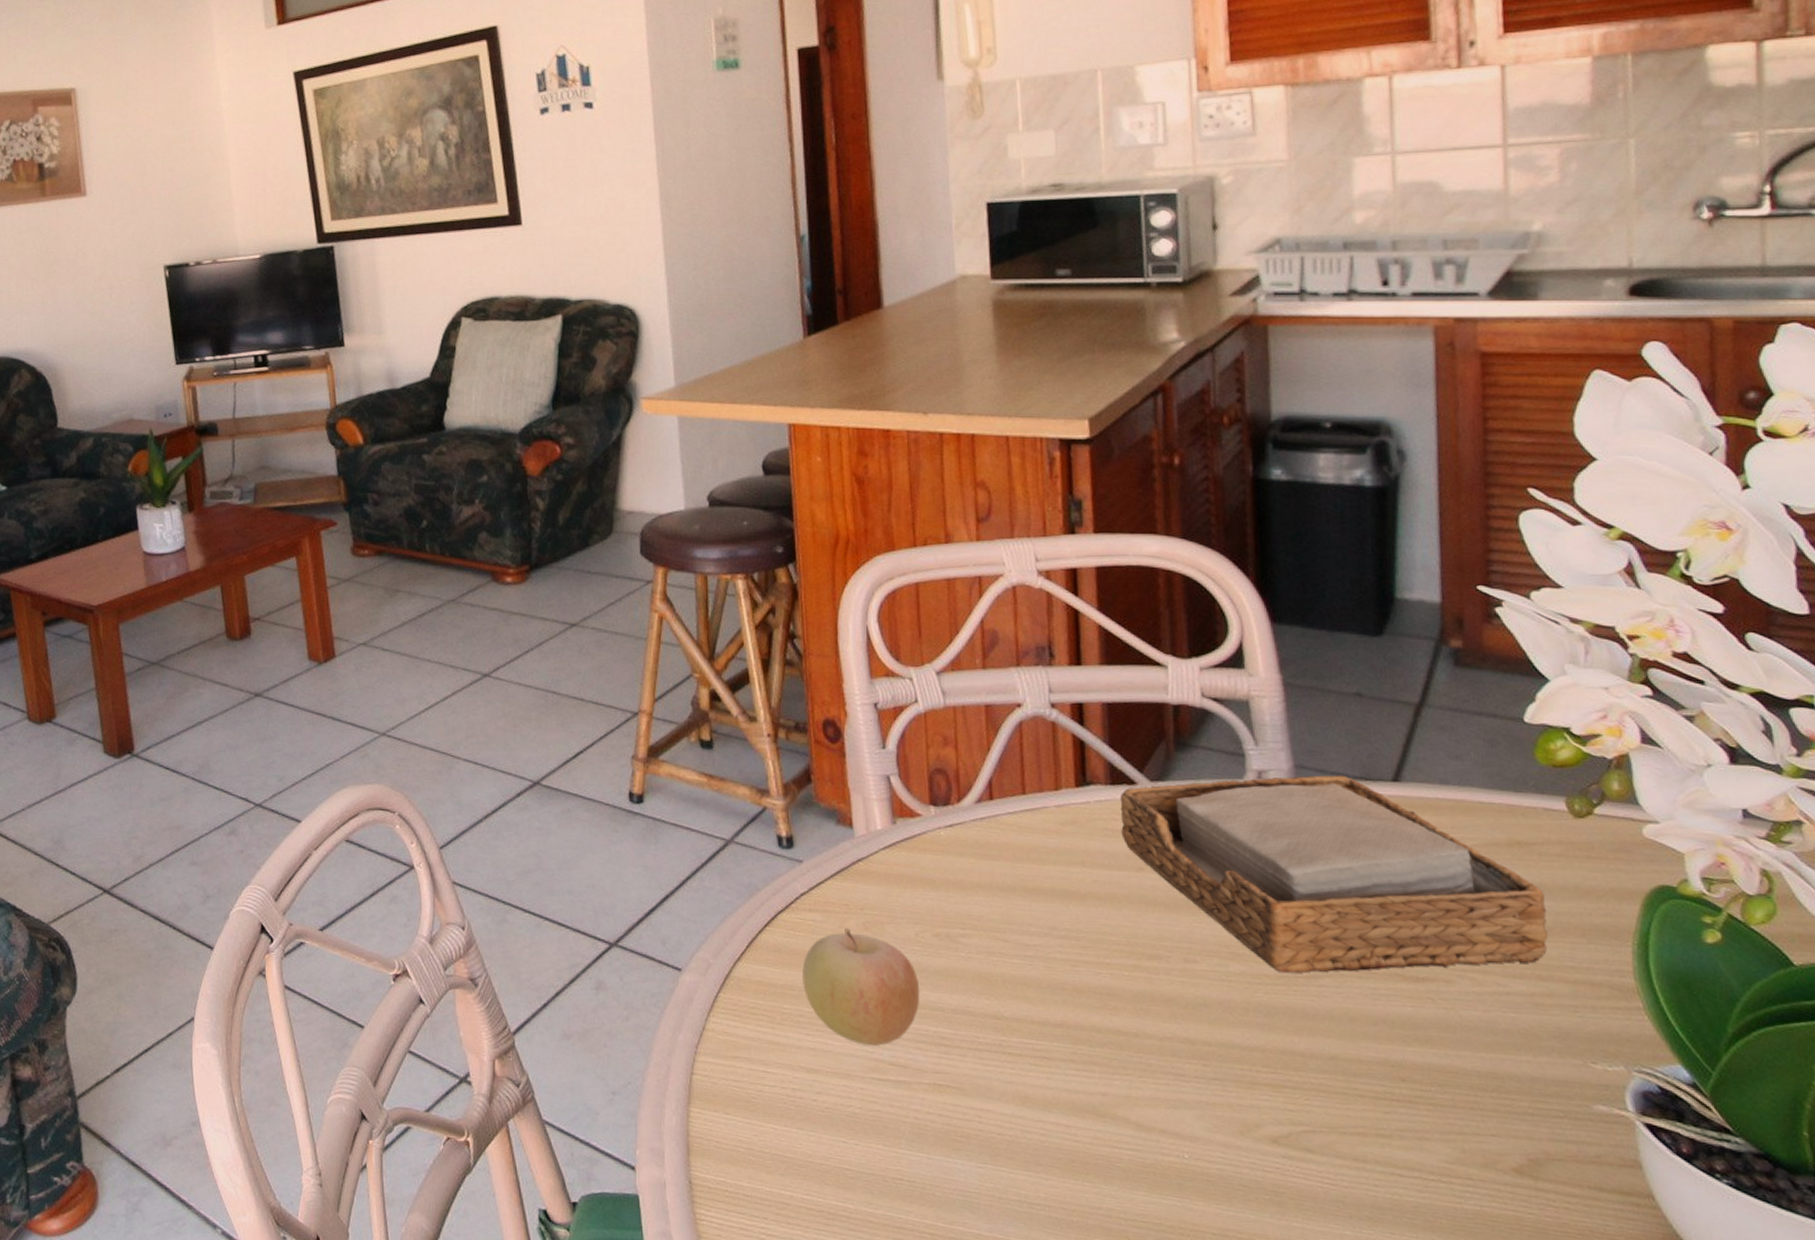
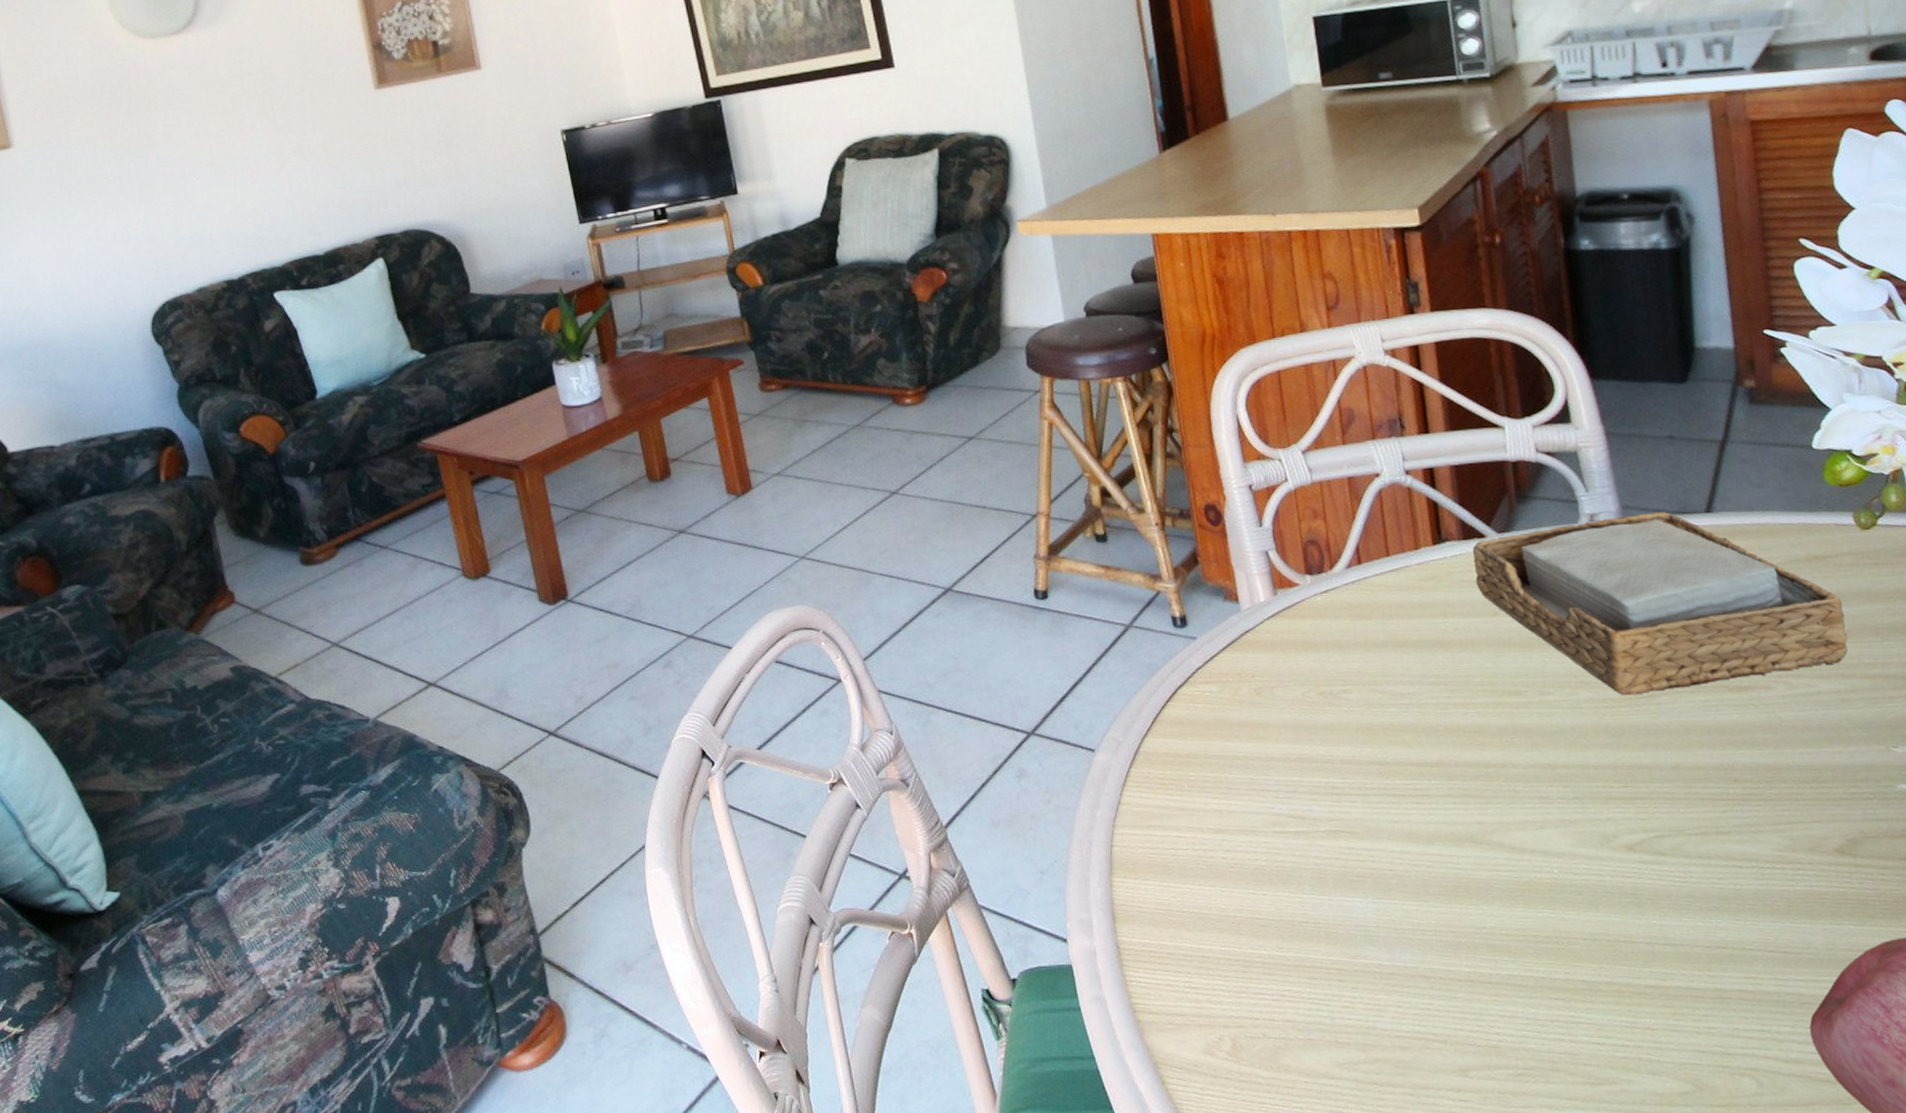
fruit: present [802,928,920,1047] -> none [1203,695,1311,803]

